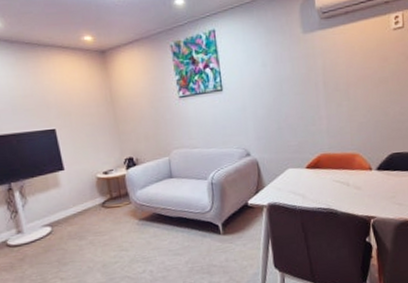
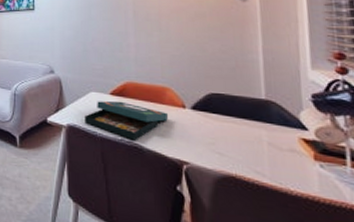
board game: none [284,173,358,207] -> present [84,101,168,140]

